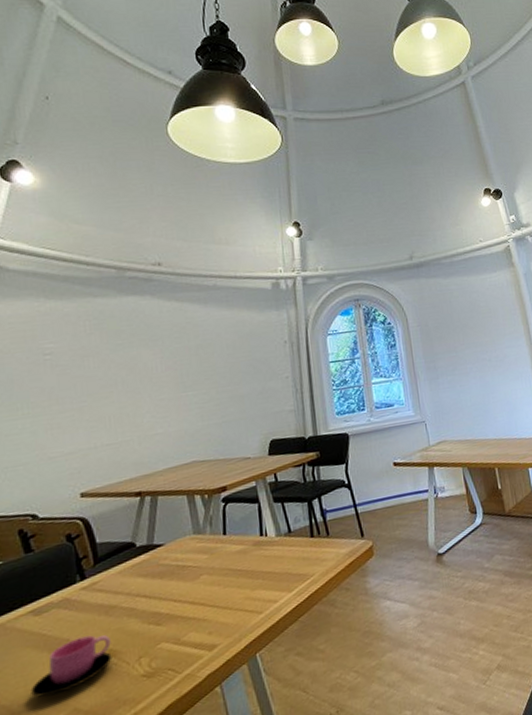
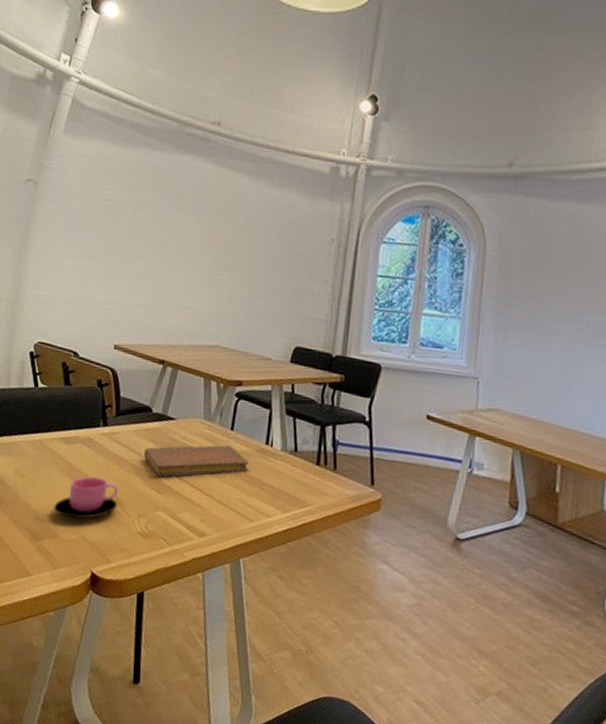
notebook: none [134,549,249,609] -> present [144,444,250,477]

